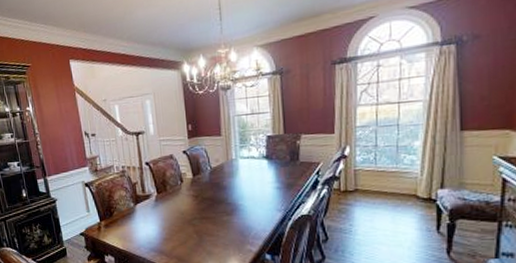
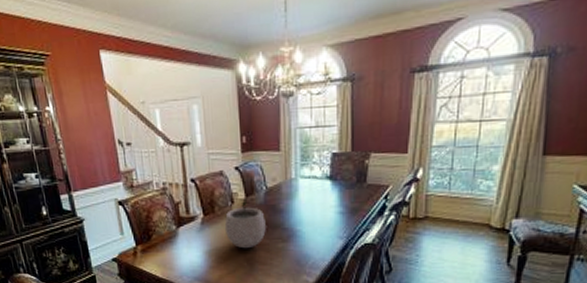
plant pot: none [175,177,212,222] -> present [224,198,266,249]

